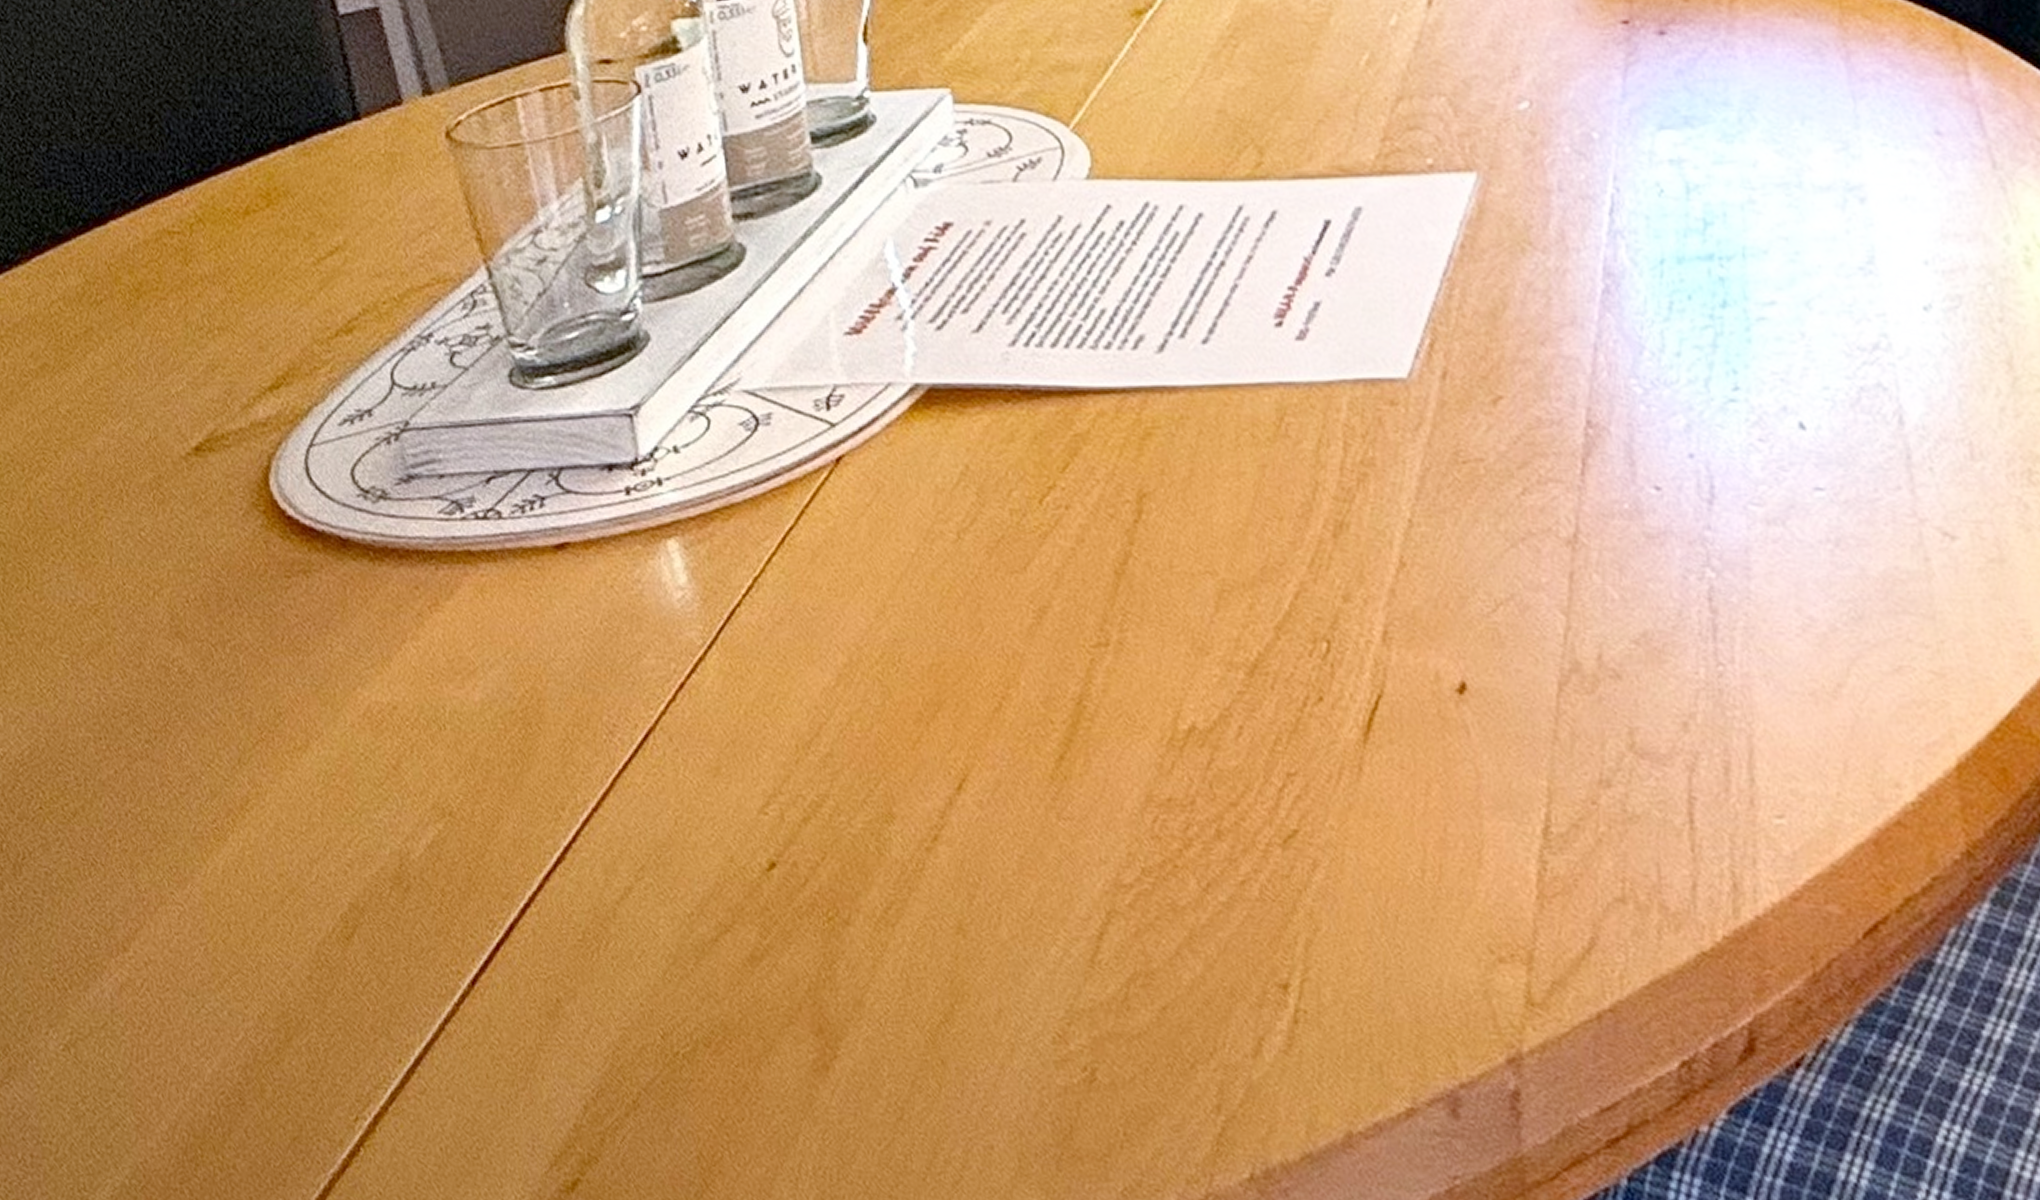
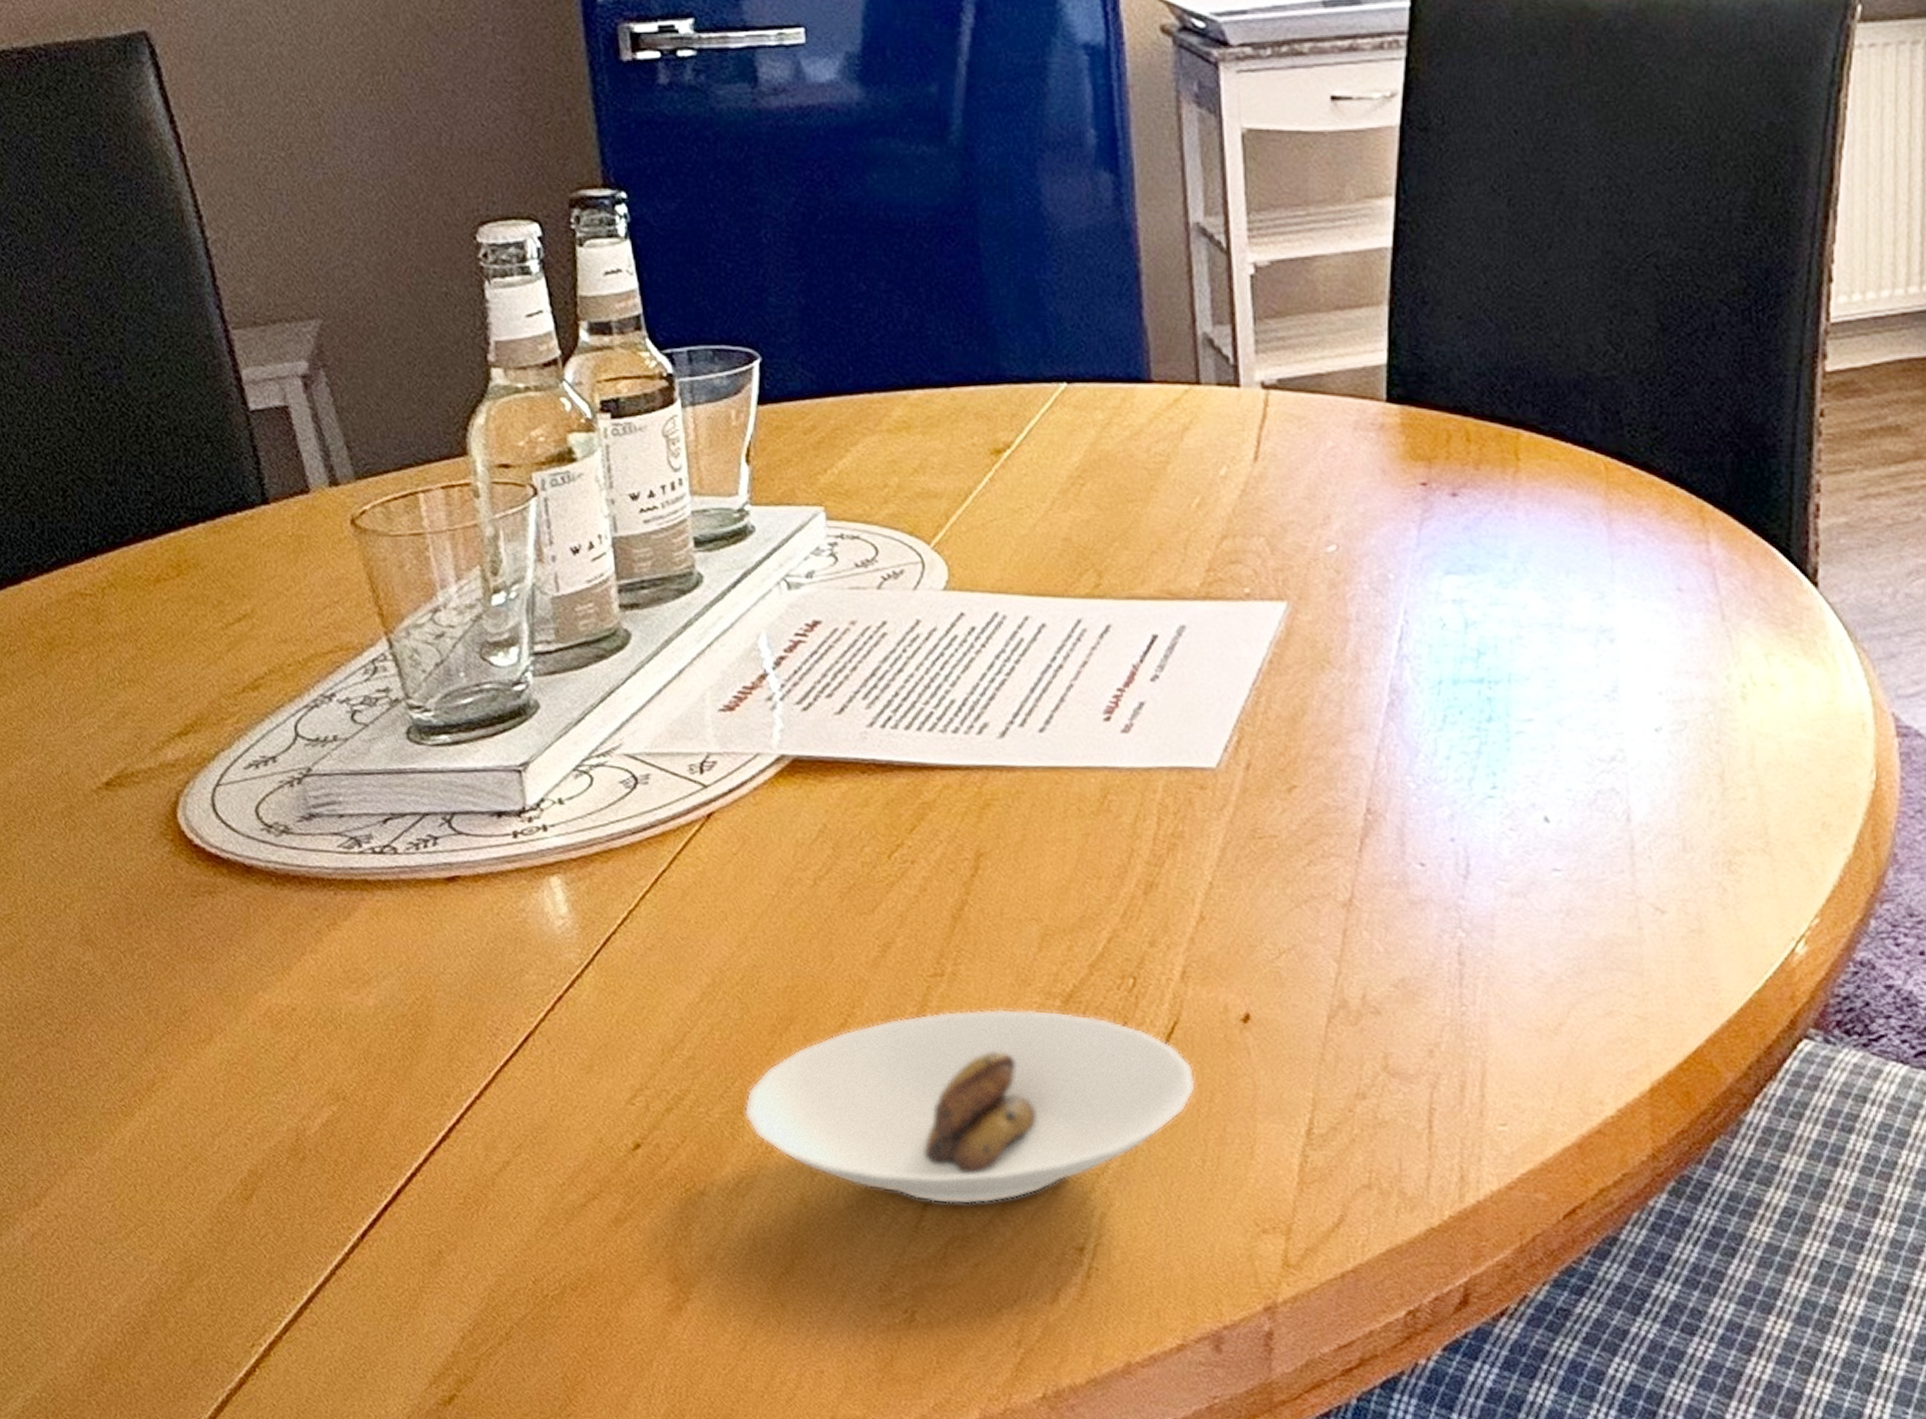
saucer: none [890,683,1408,932] -> present [744,1008,1195,1205]

